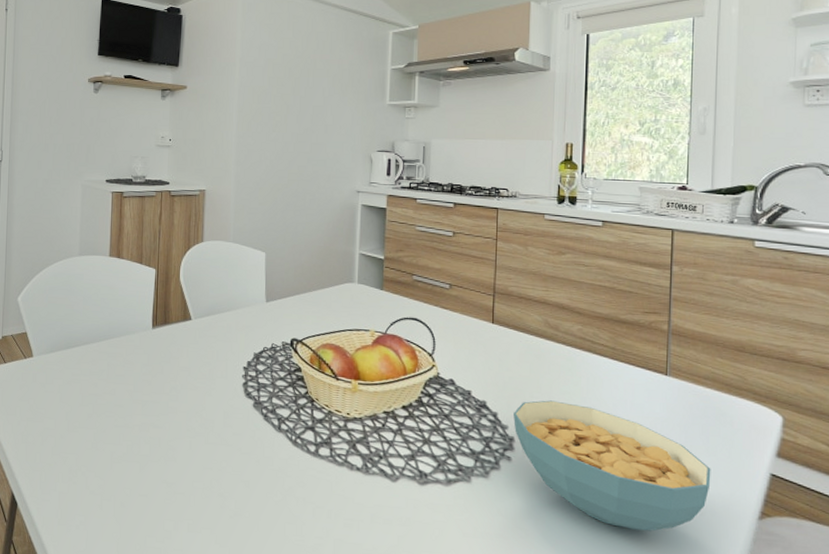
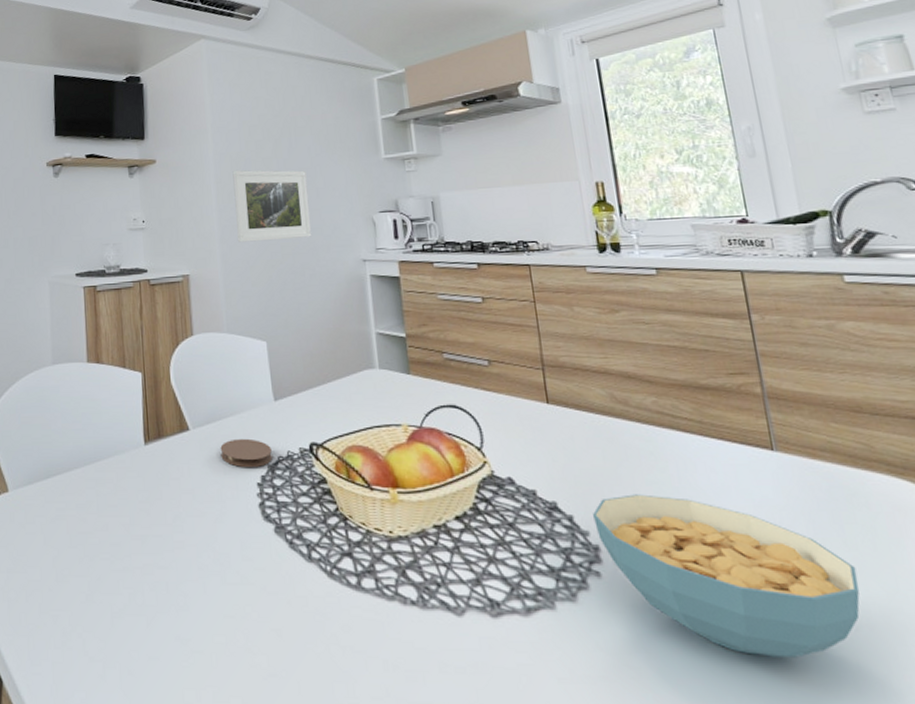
coaster: none [216,330,259,354] -> present [220,438,273,467]
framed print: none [252,103,318,168] -> present [232,170,312,243]

